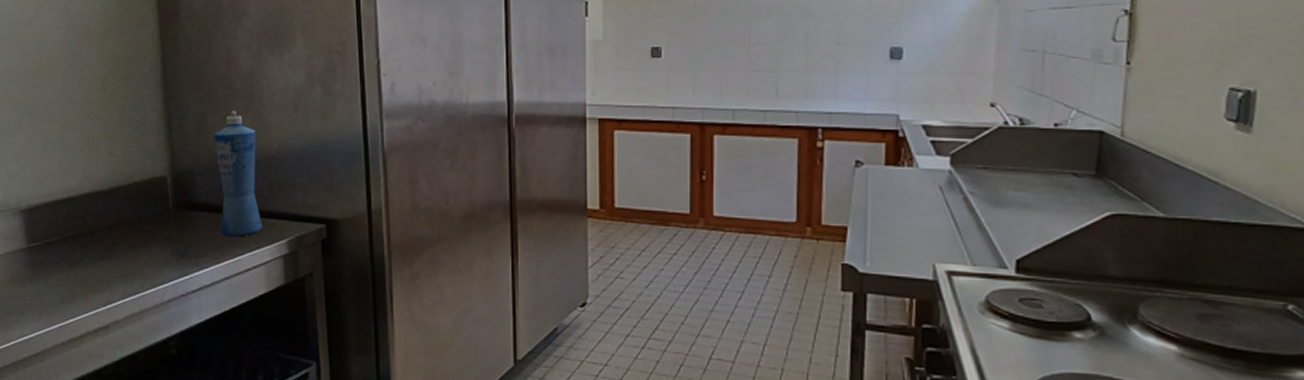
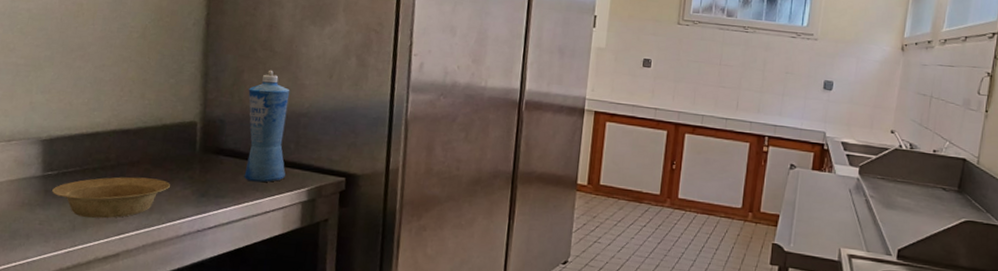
bowl: none [38,242,149,289] -> present [52,177,170,219]

